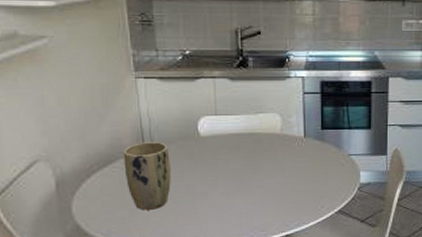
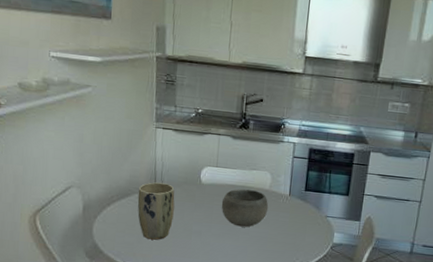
bowl: none [226,137,283,180] -> present [221,189,269,228]

